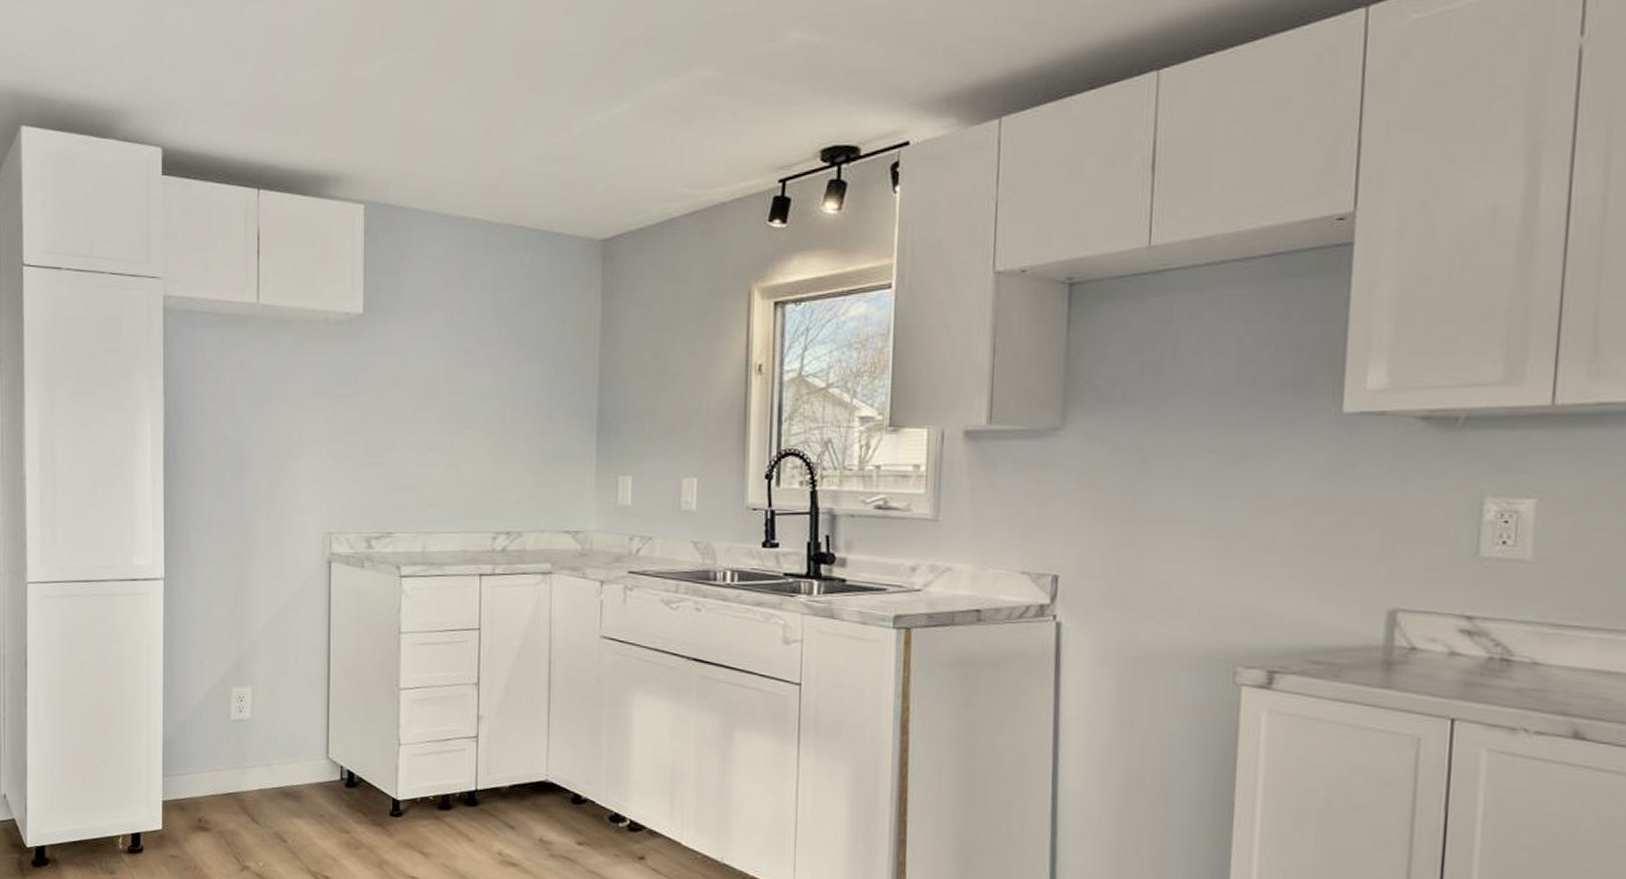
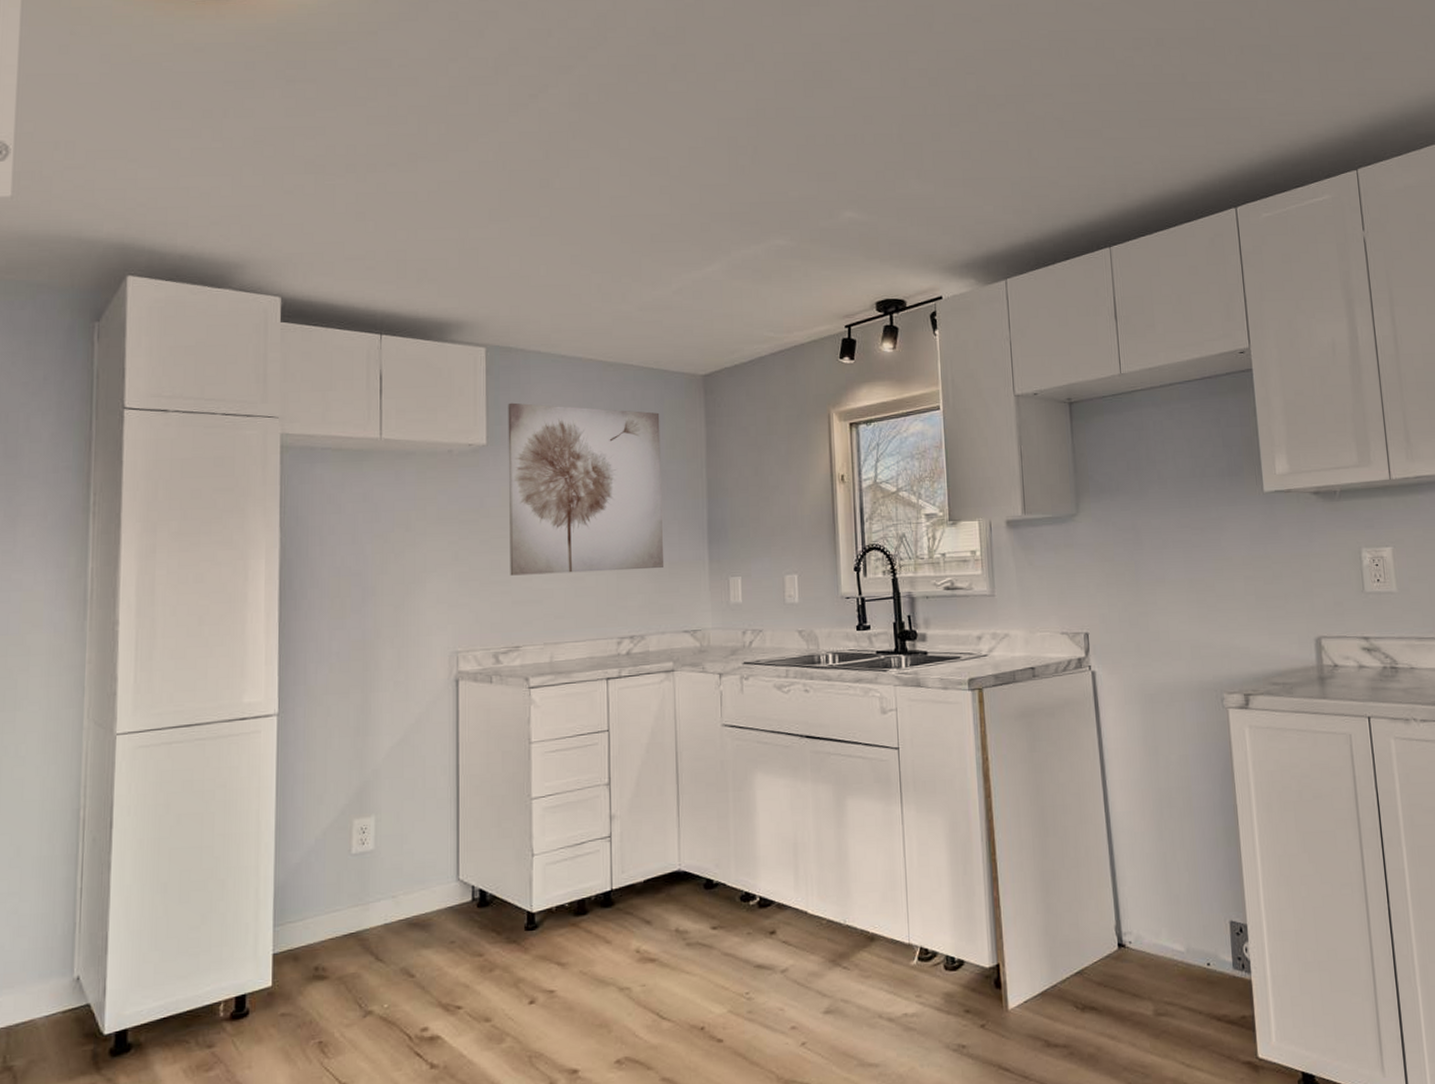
wall art: none [384,267,550,461] -> present [508,402,665,576]

